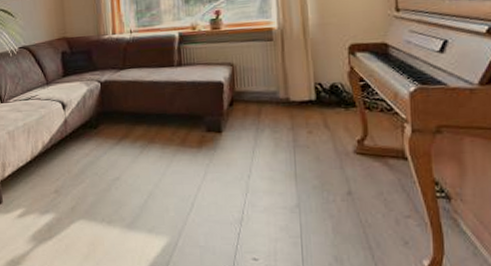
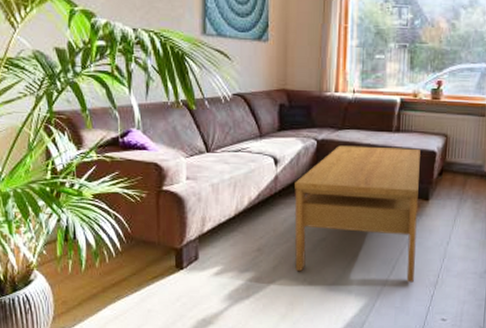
coffee table: none [83,80,216,220] -> present [294,145,421,283]

